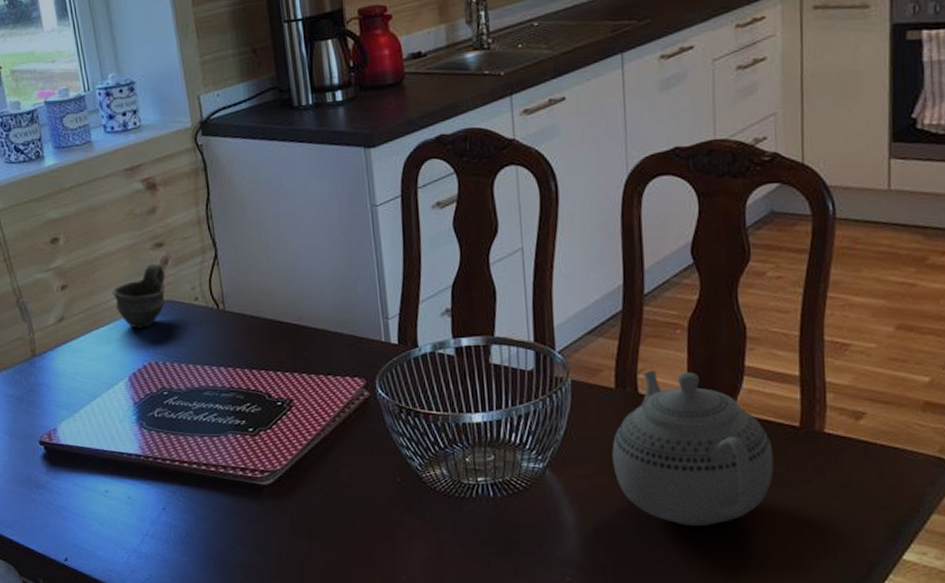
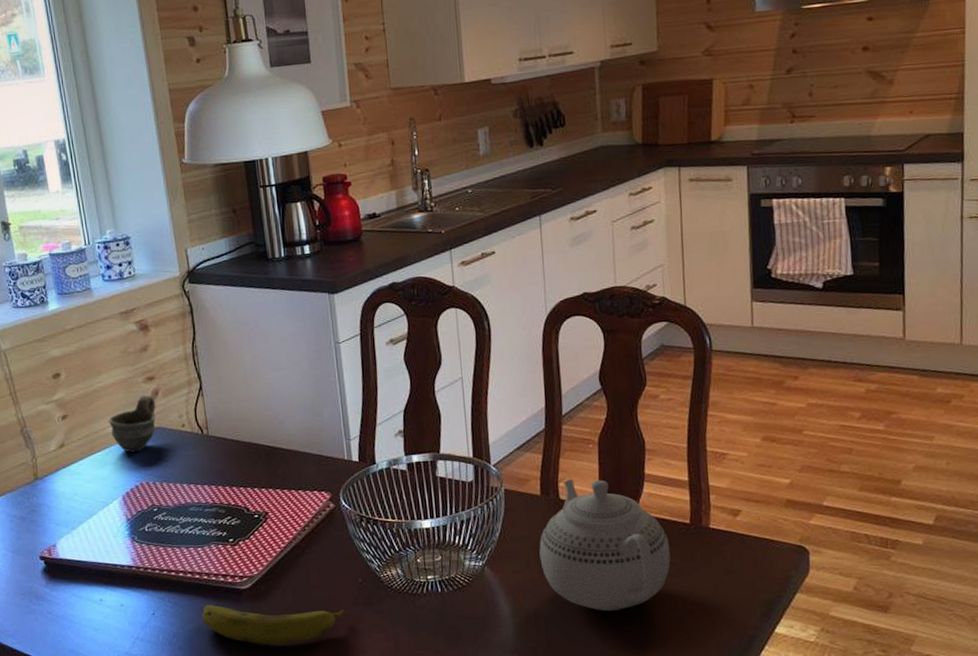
fruit: none [218,500,381,548] -> present [202,604,345,645]

